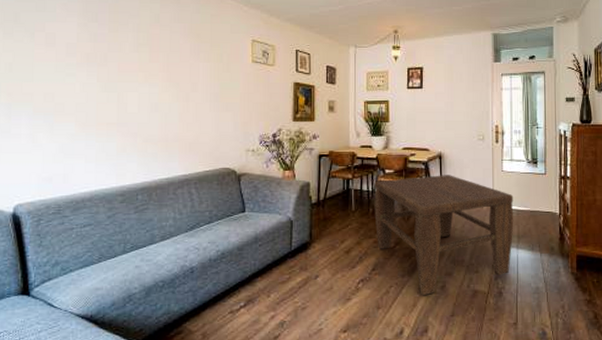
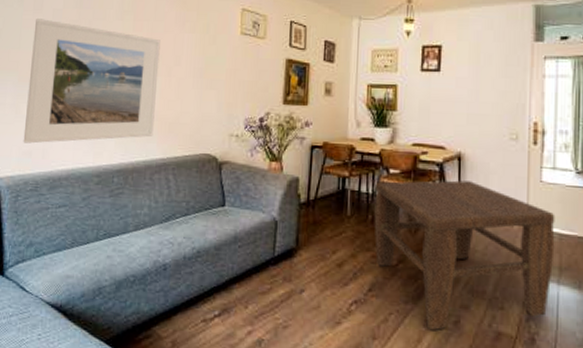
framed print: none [42,52,177,170] -> present [23,19,161,144]

